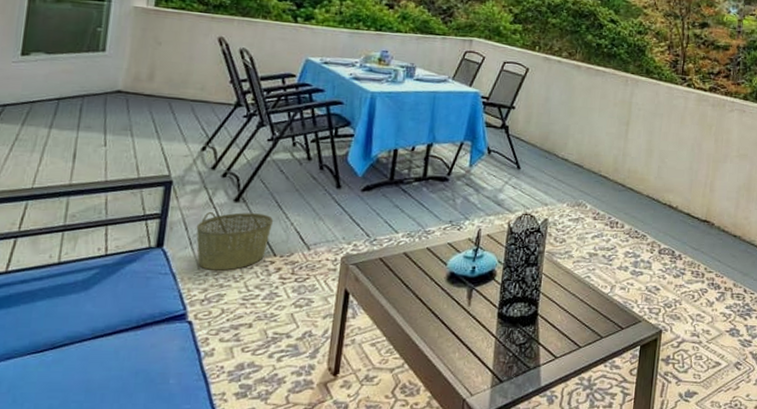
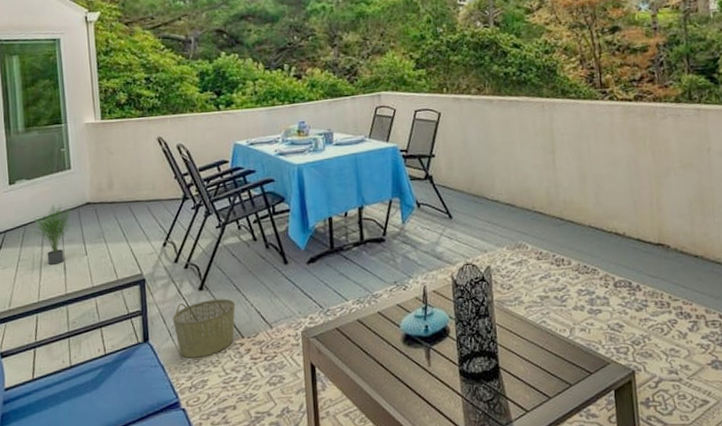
potted plant: none [39,85,99,152] -> present [31,204,74,266]

